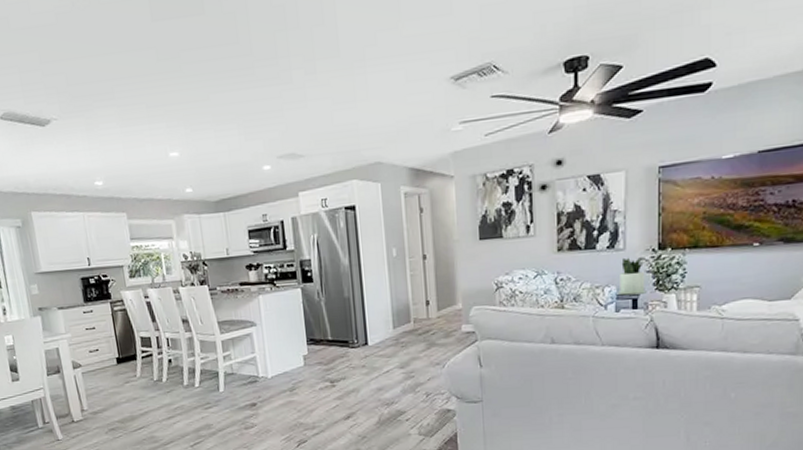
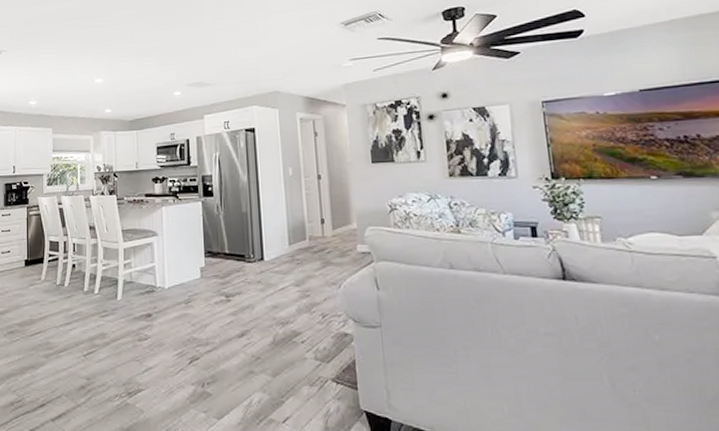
planter: present [618,257,647,296] -> none [515,185,545,224]

